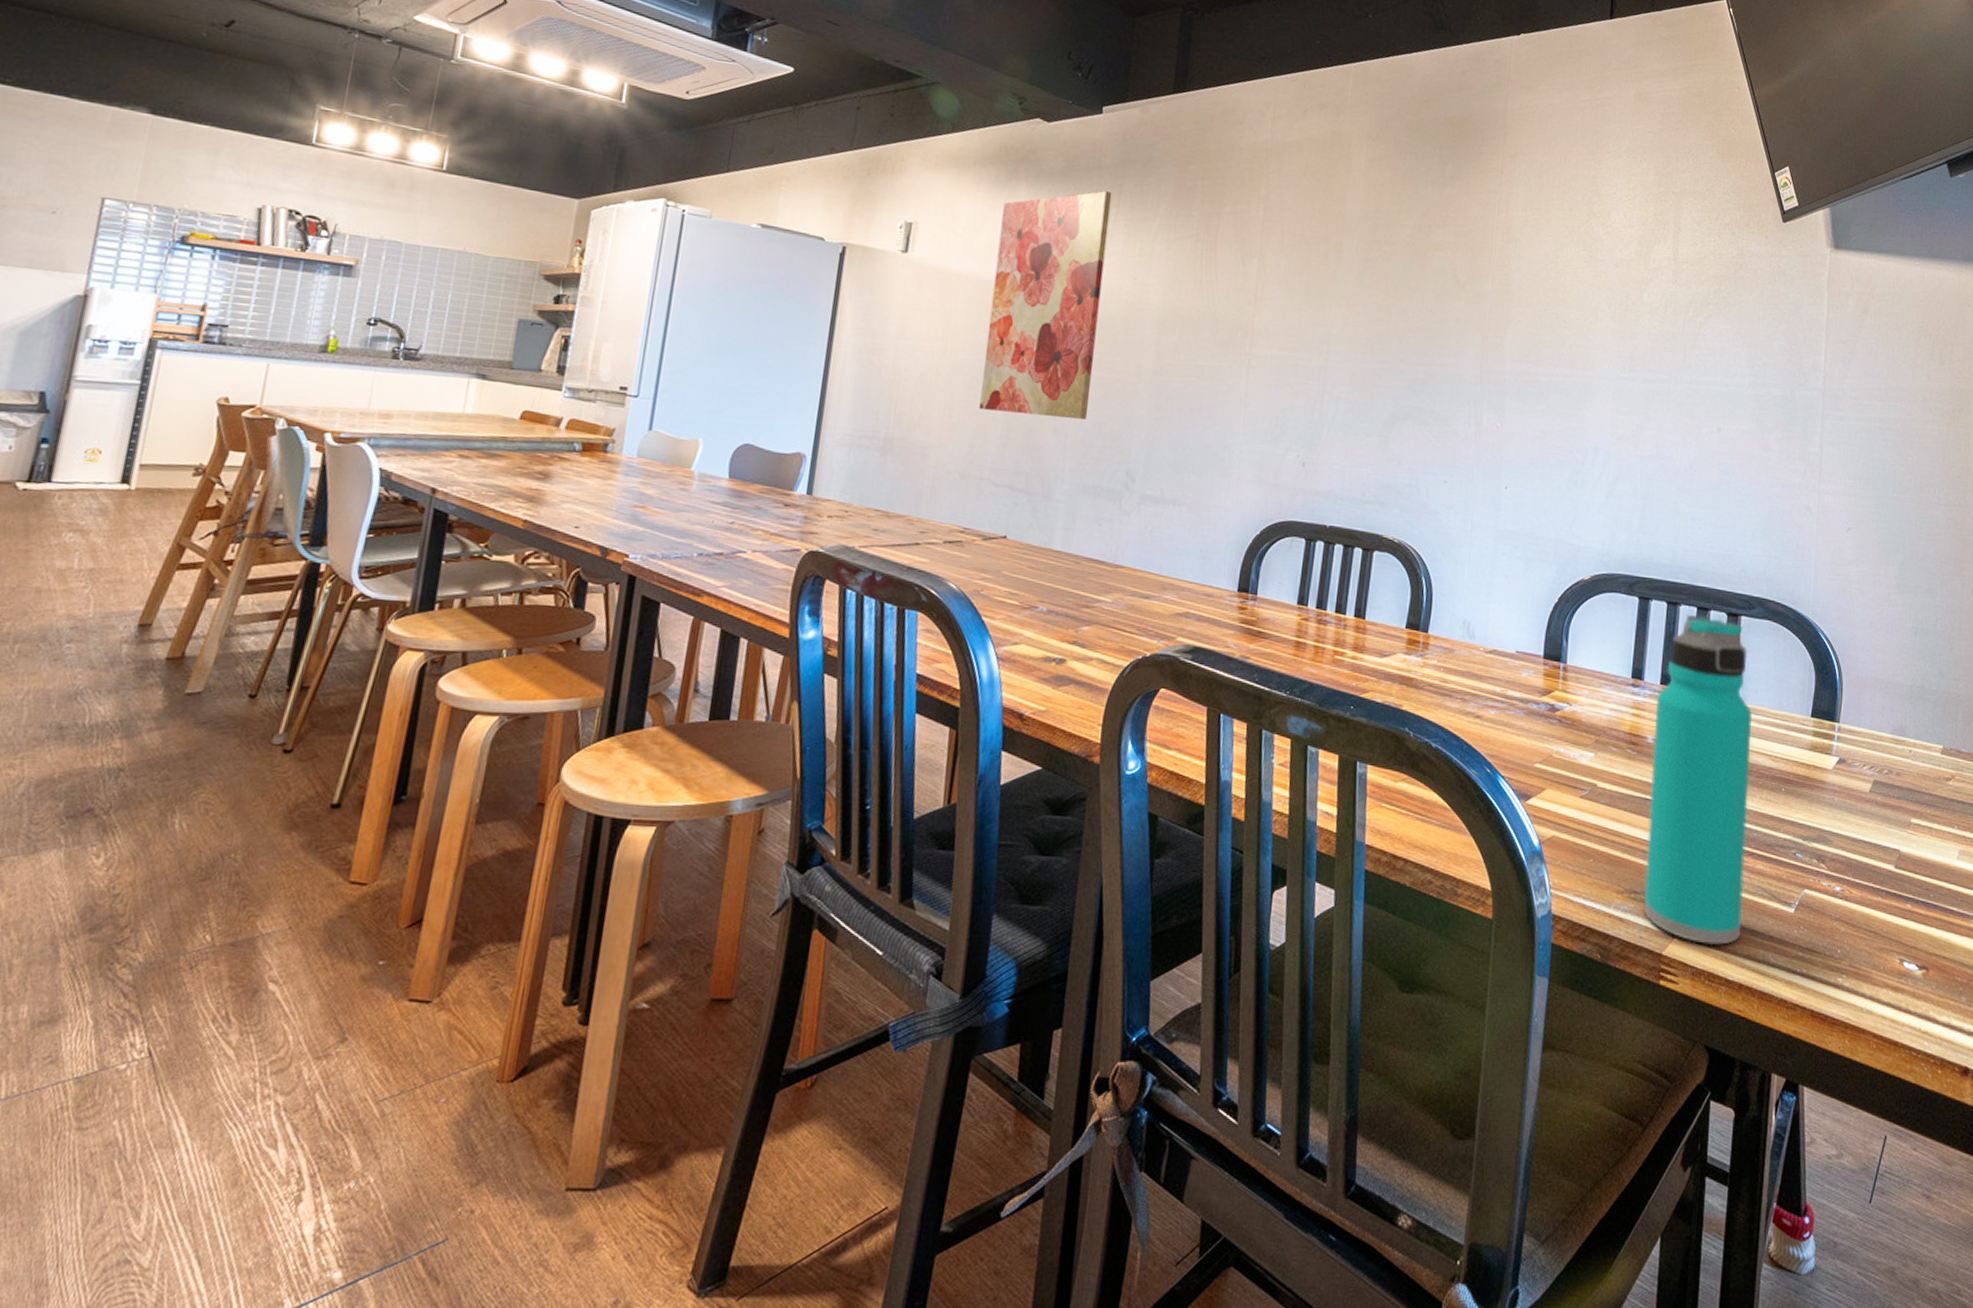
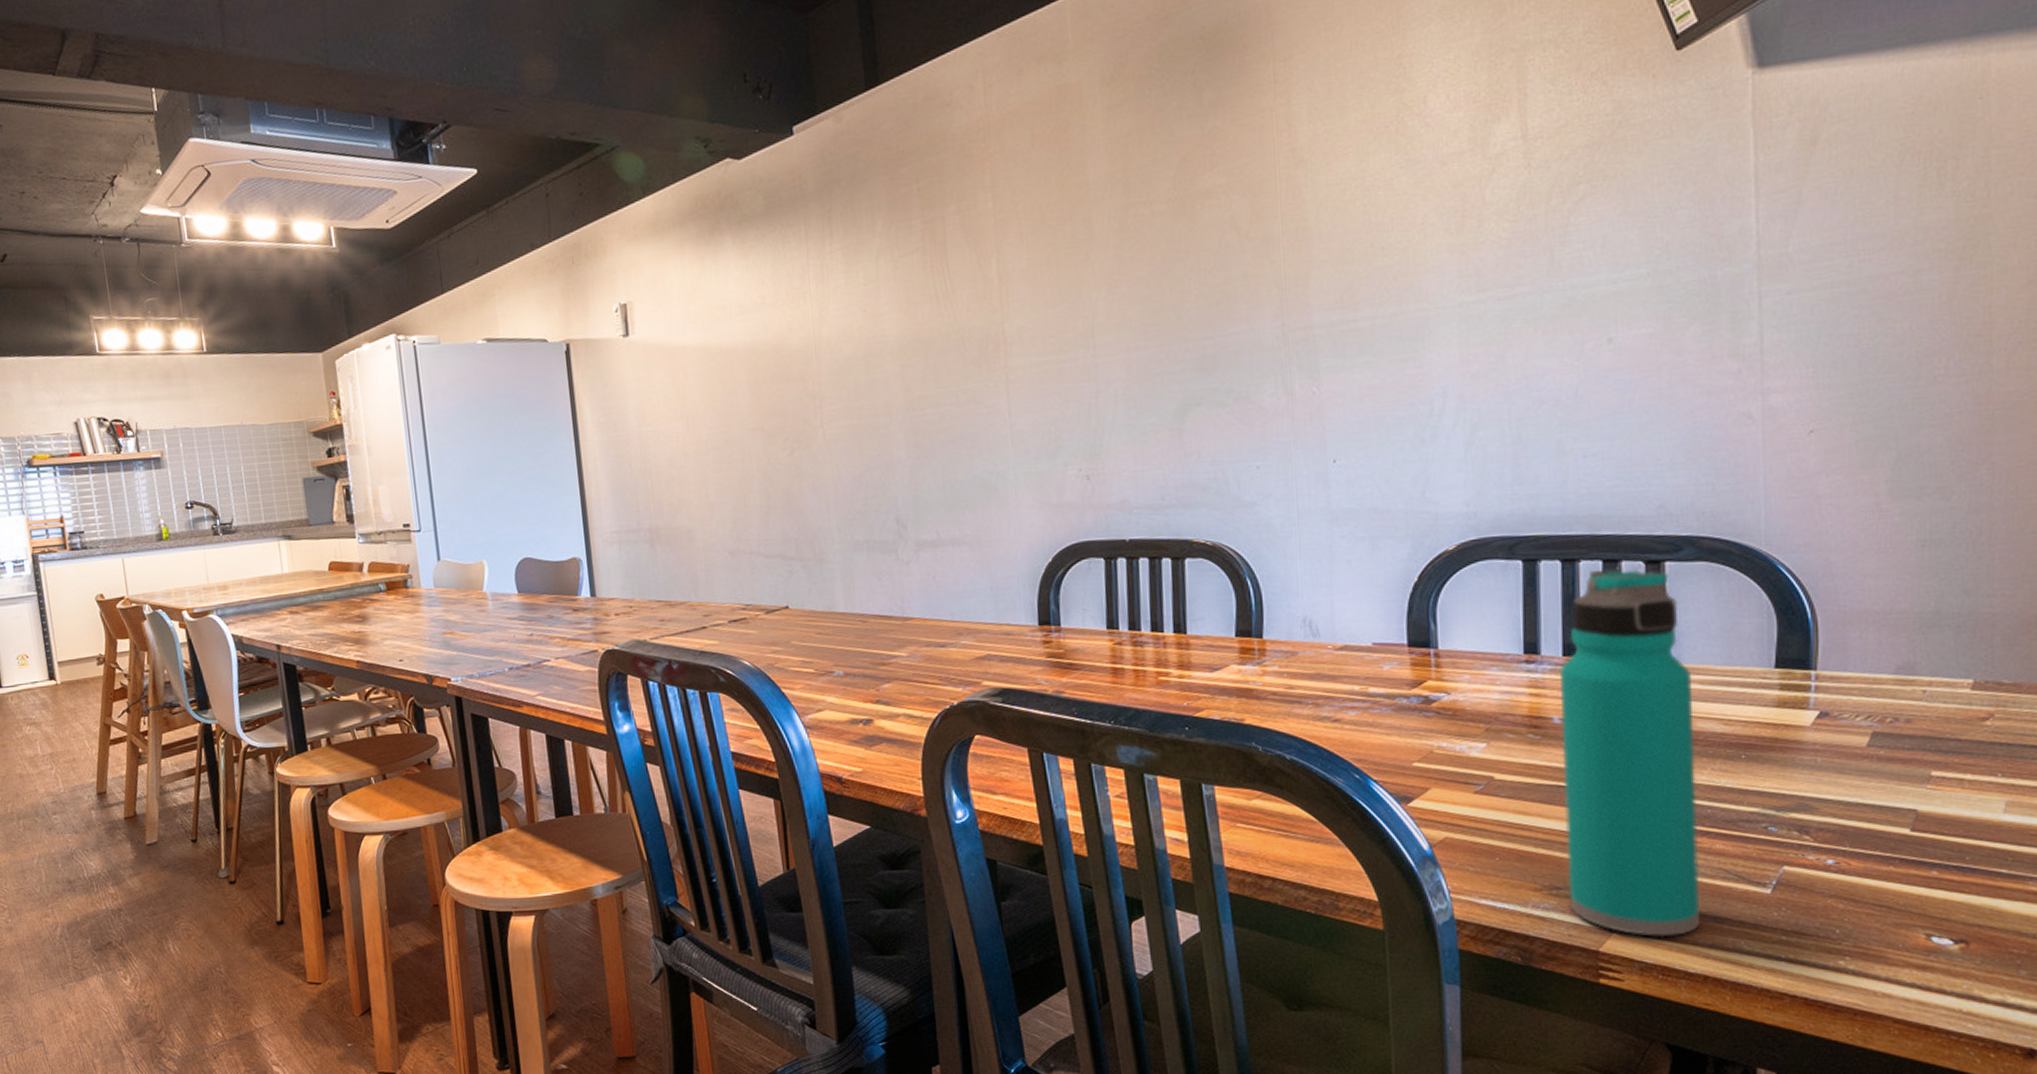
wall art: present [979,190,1112,420] -> none [712,220,845,482]

